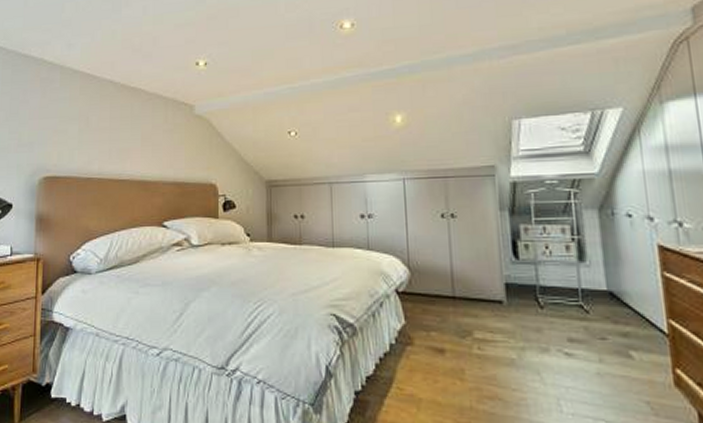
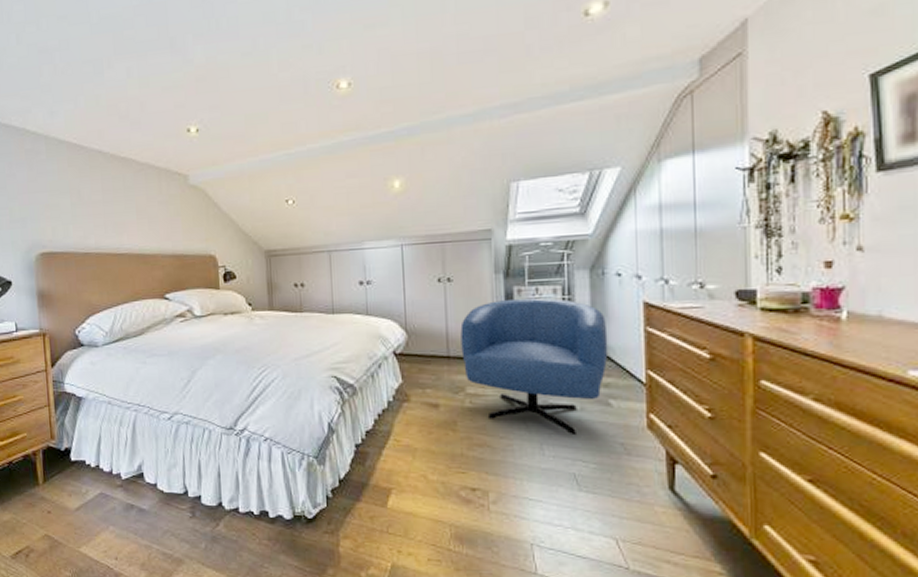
armchair: none [466,238,625,391] -> present [460,298,608,436]

